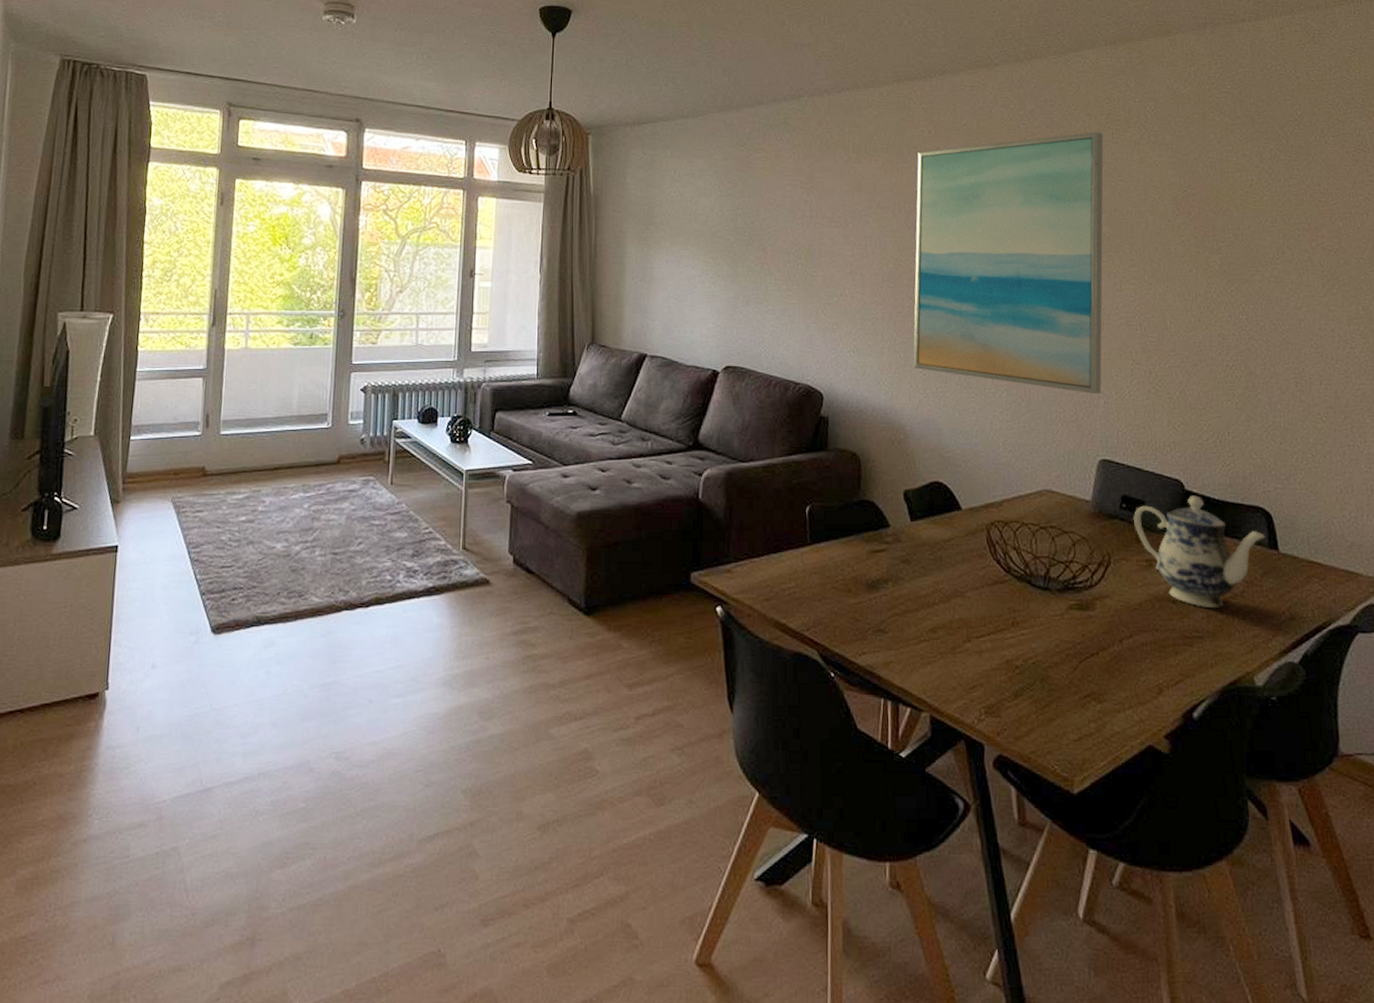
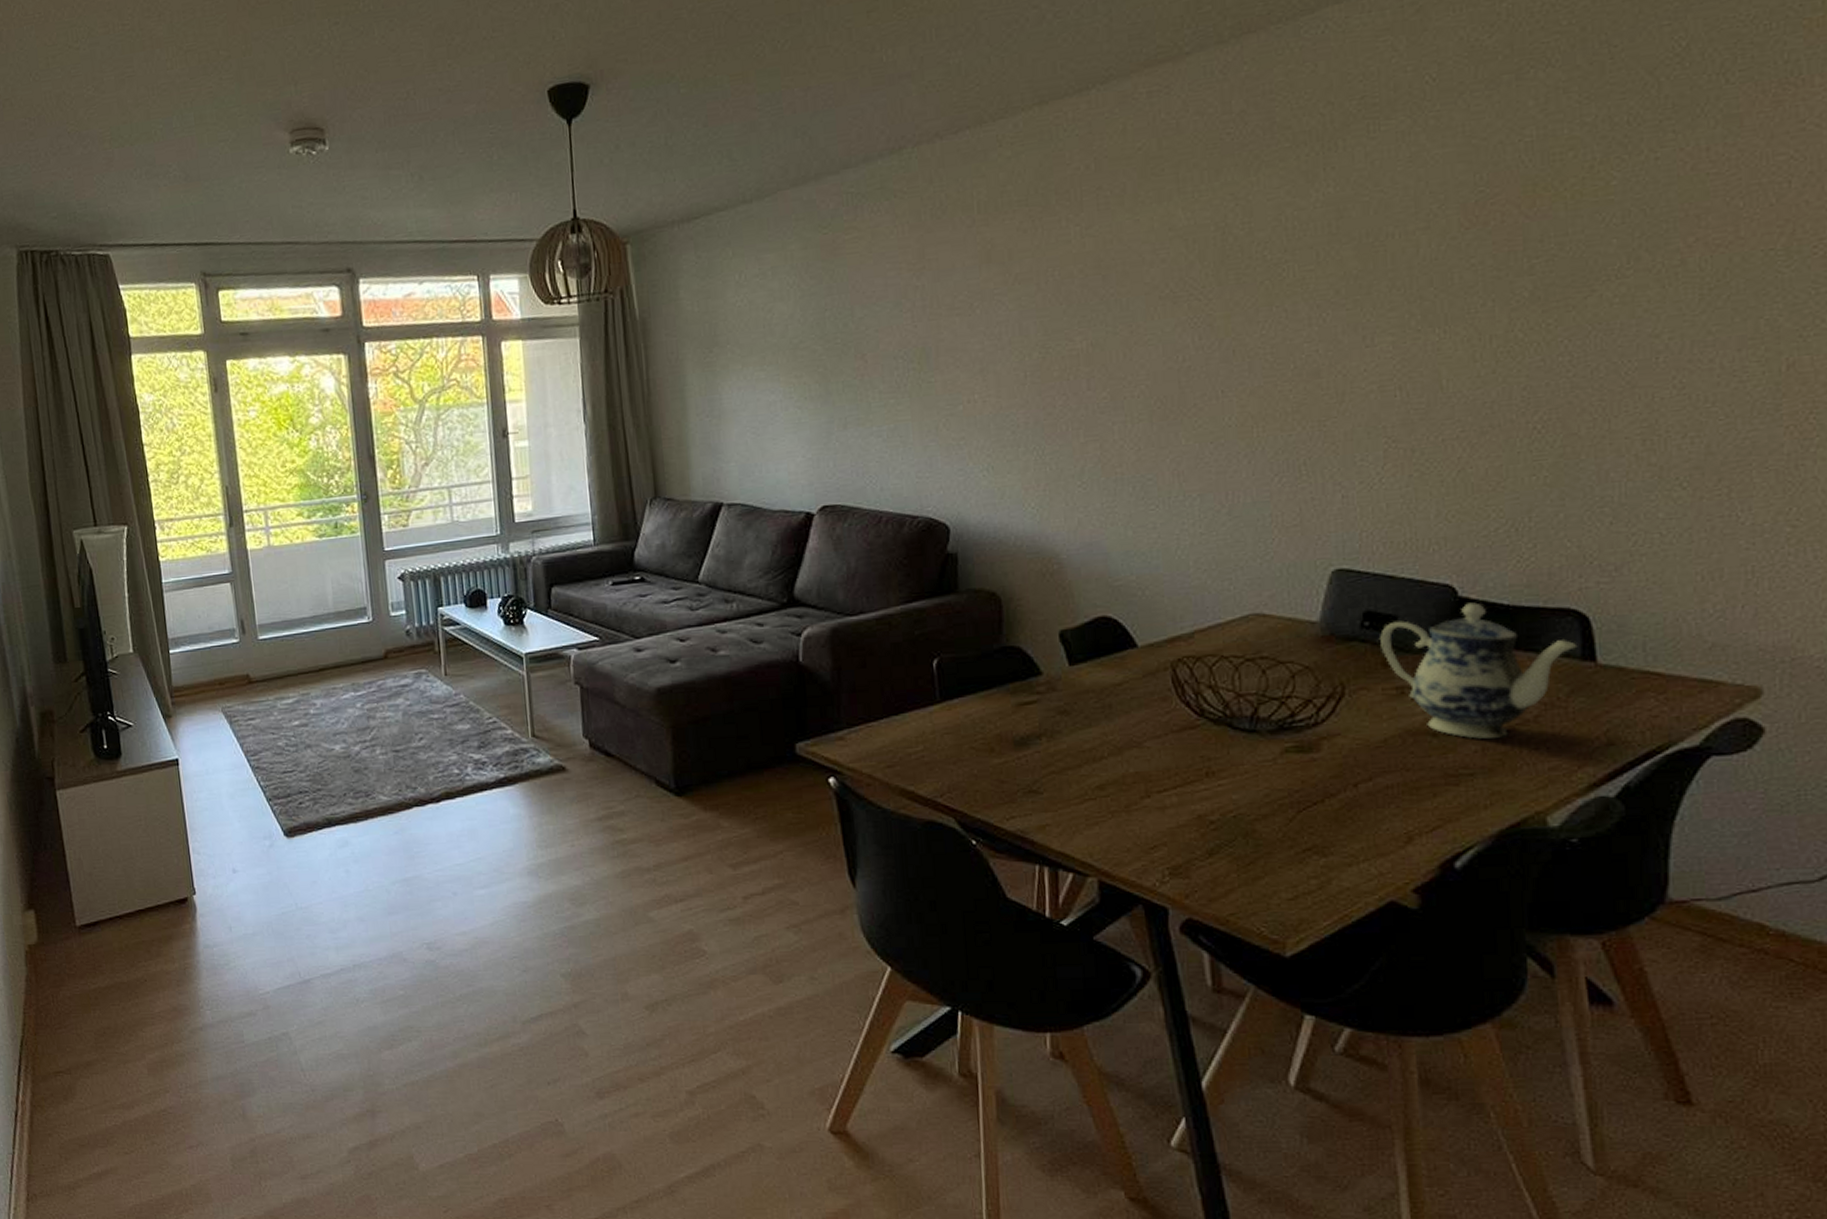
wall art: present [913,132,1104,394] -> none [1069,126,1353,488]

